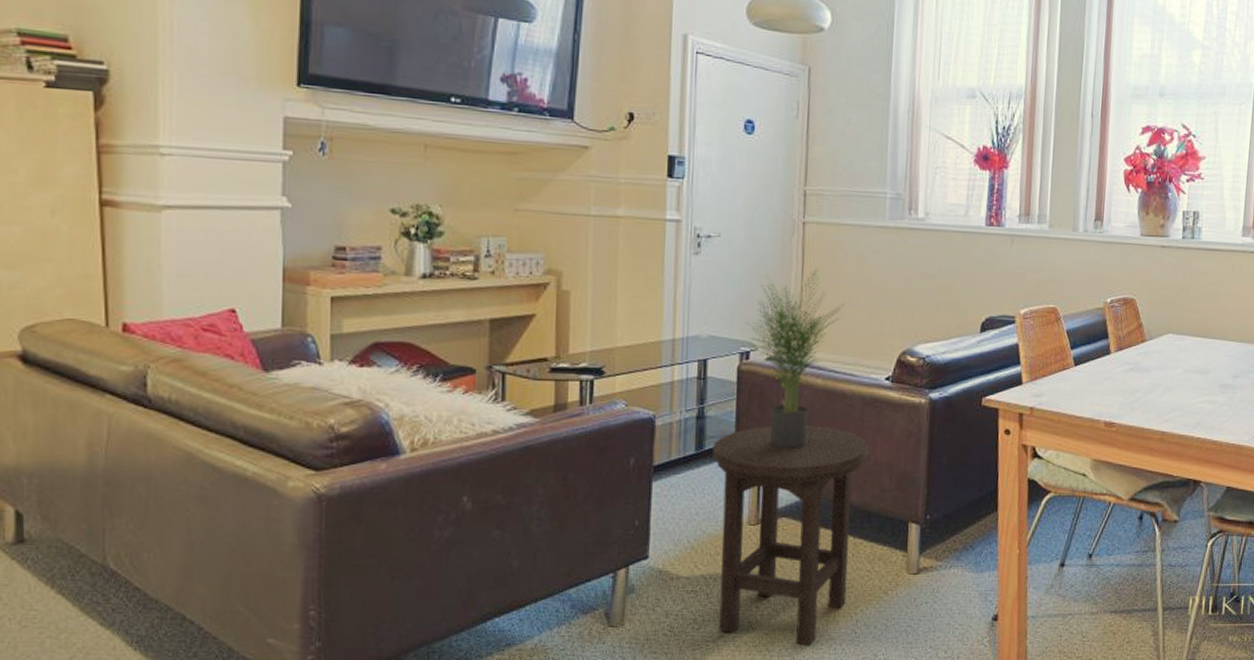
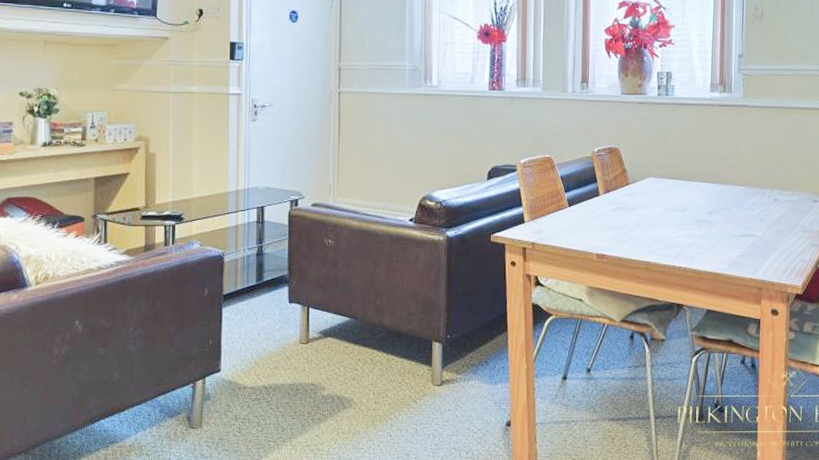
stool: present [712,426,869,646] -> none [270,261,397,446]
potted plant: present [746,268,845,448] -> none [295,130,374,279]

